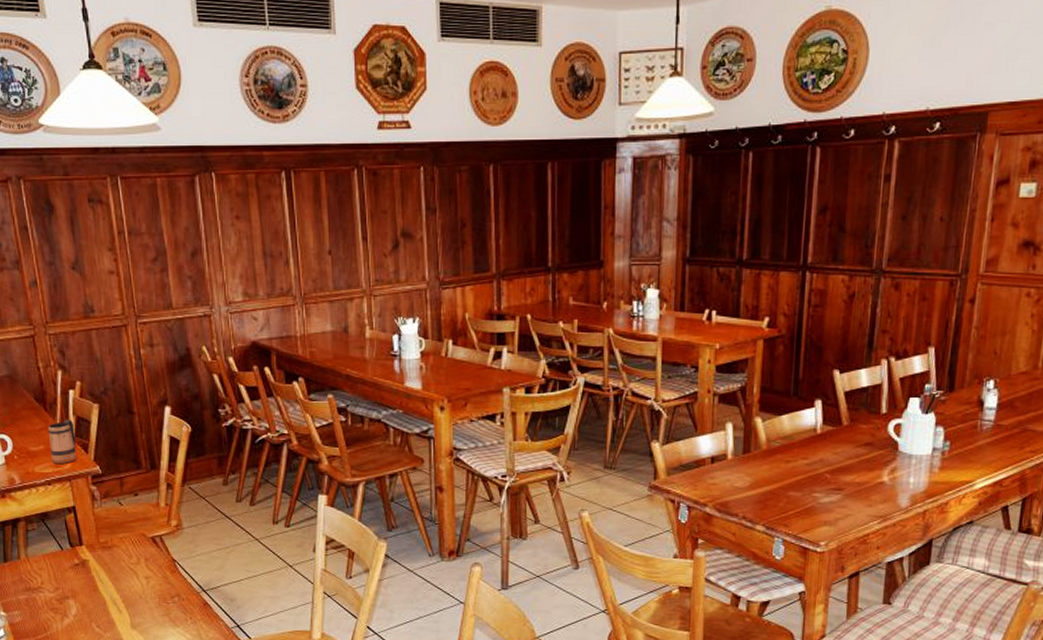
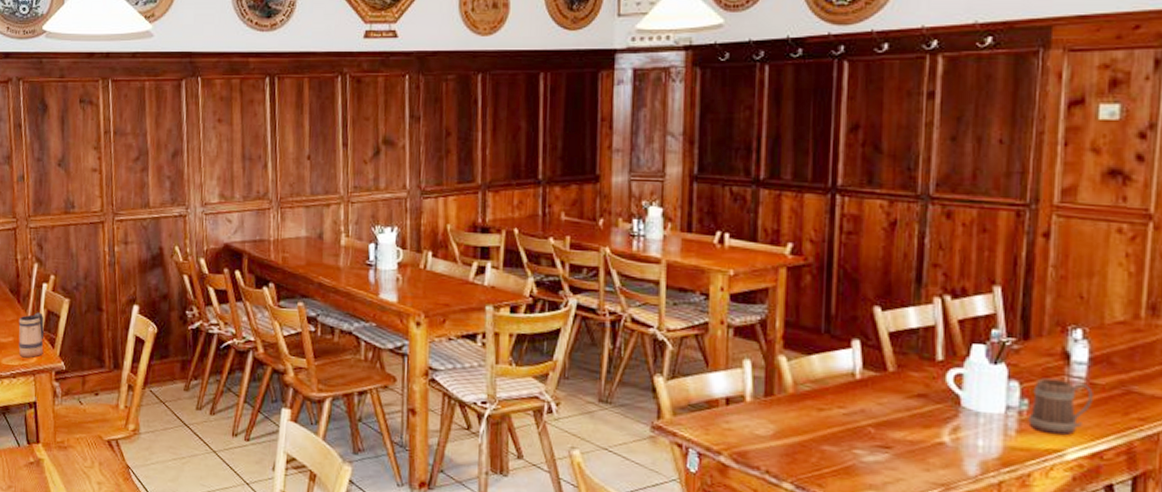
beer mug: none [949,423,999,468] -> present [1028,378,1093,435]

